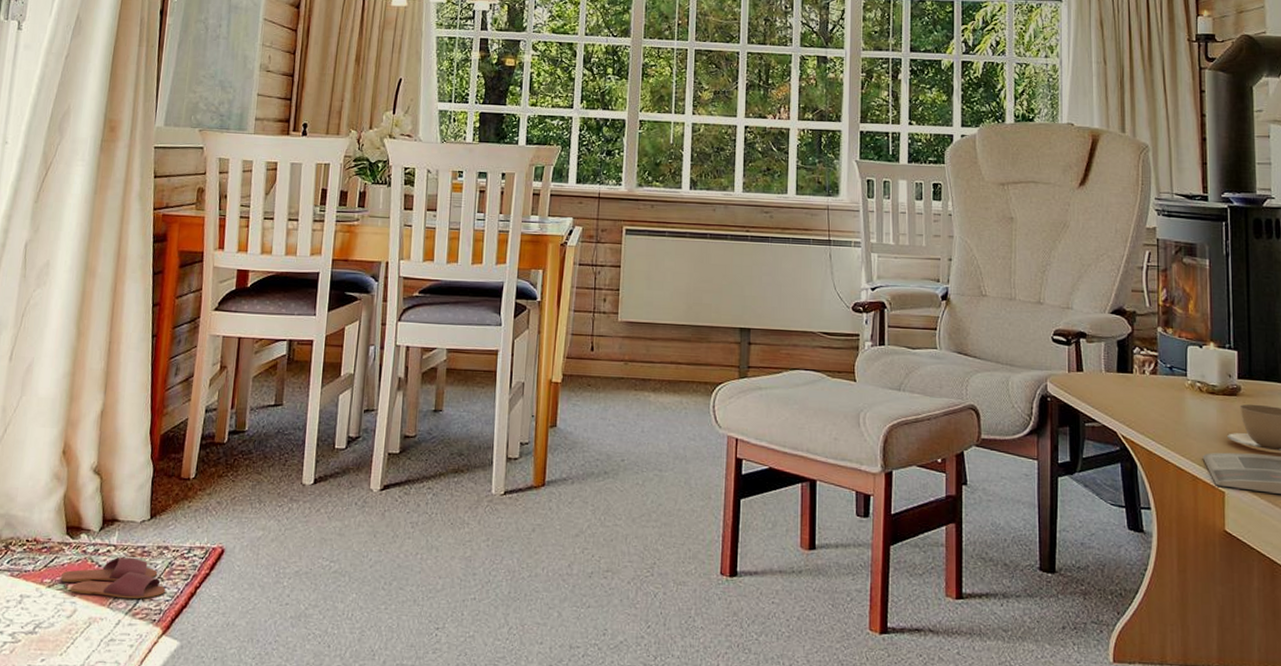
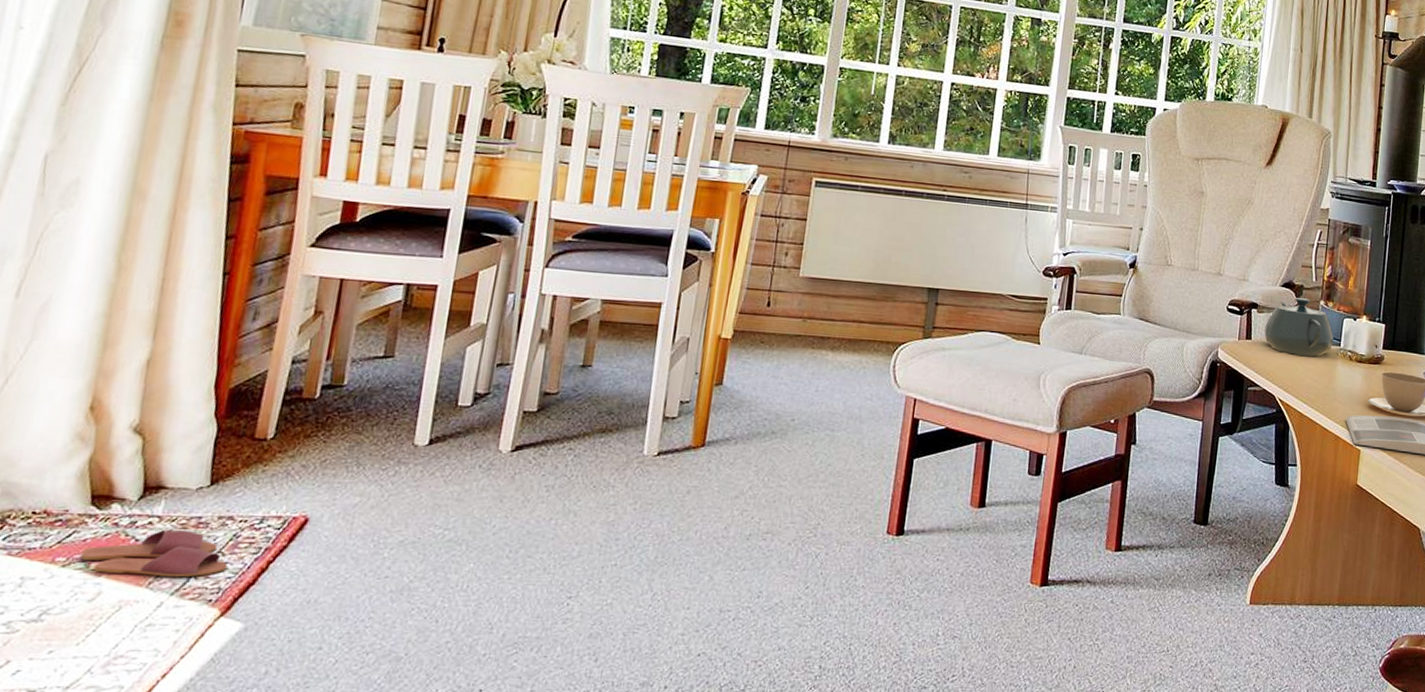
teapot: none [1097,324,1178,389] -> present [1264,297,1334,357]

